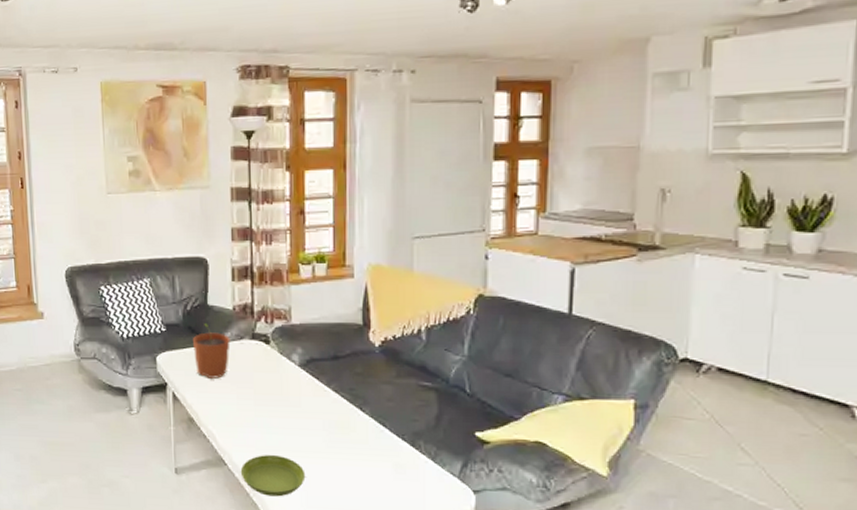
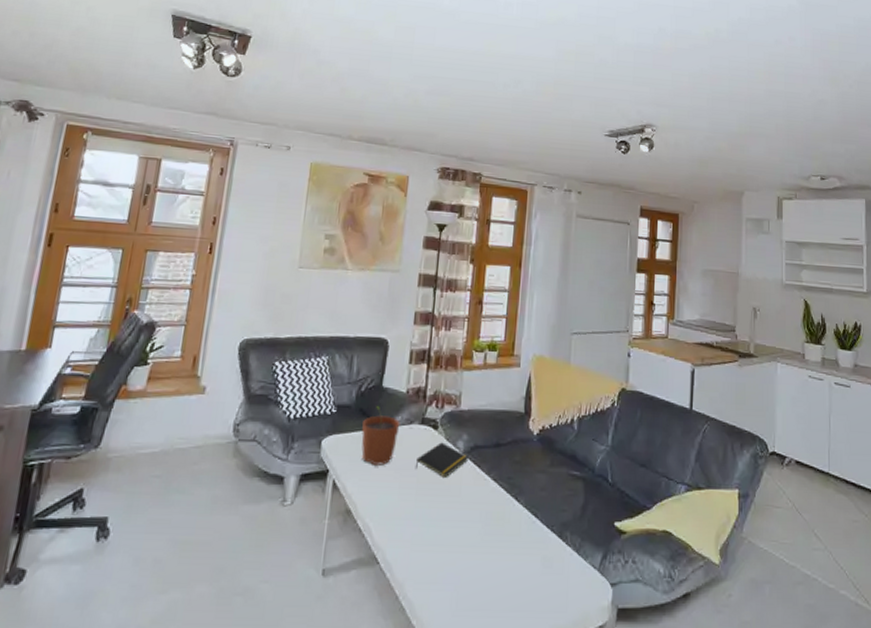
saucer: present [240,455,306,497] -> none [392,551,458,599]
notepad: none [250,356,305,389] -> present [415,442,468,477]

